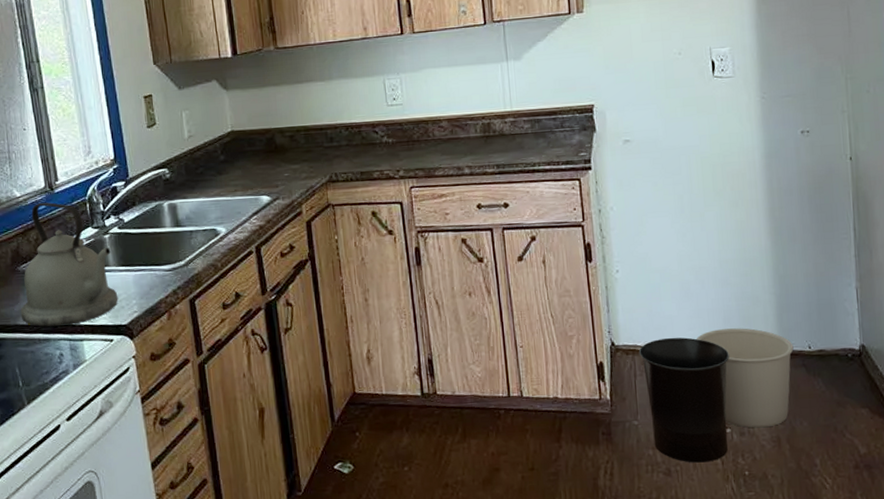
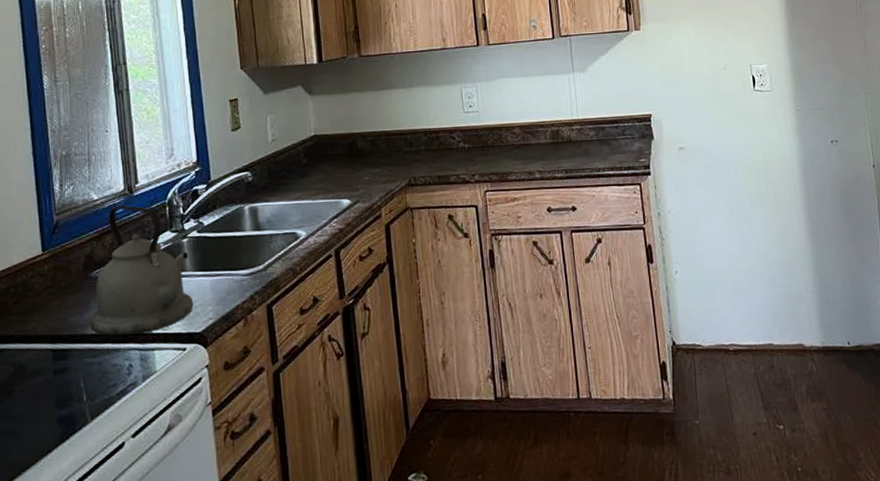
waste bin: present [638,337,729,463] -> none [697,335,782,461]
bucket: present [697,328,794,428] -> none [749,325,835,424]

